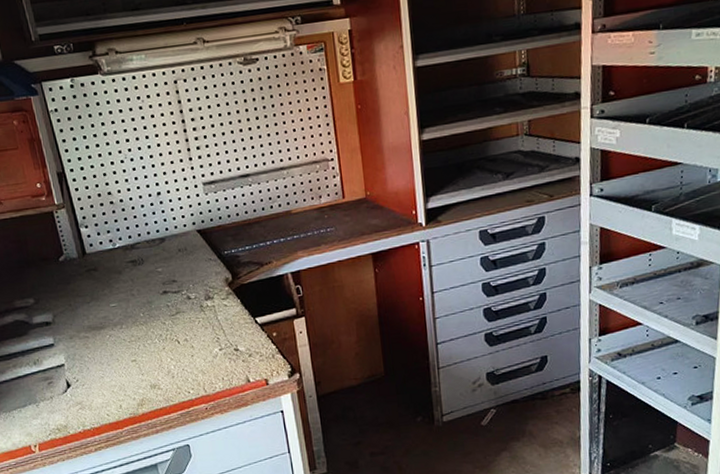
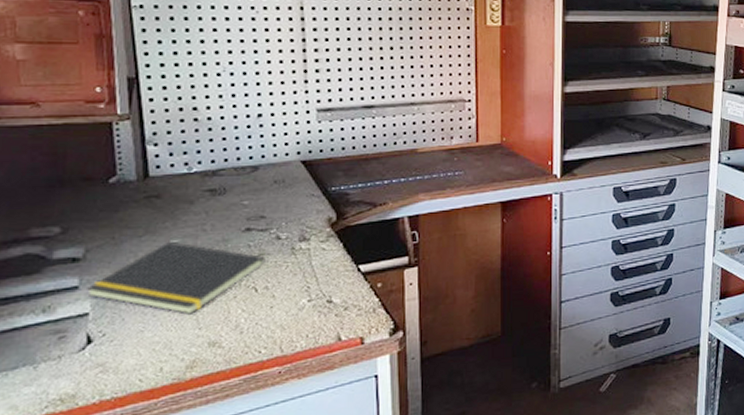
notepad: none [59,306,182,364] -> present [85,242,265,315]

